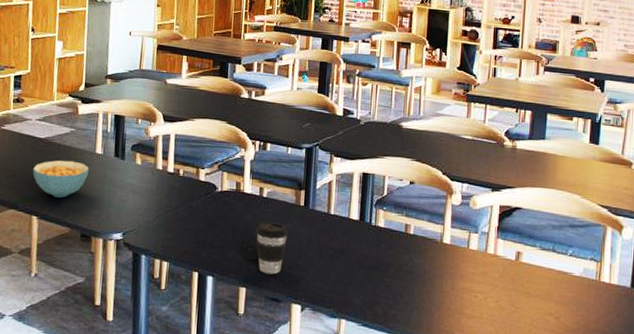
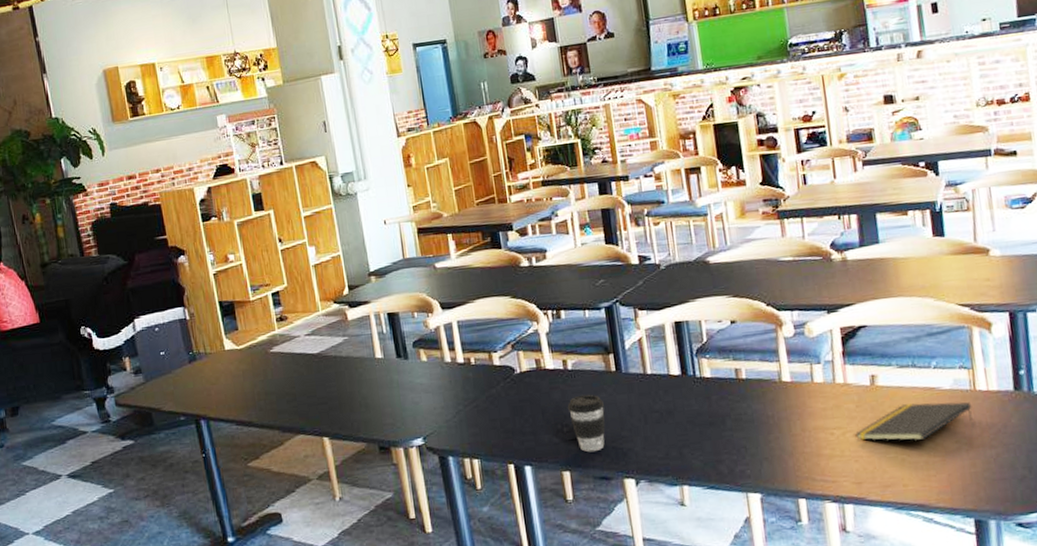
cereal bowl: present [33,160,90,198] -> none [313,371,373,413]
notepad: none [495,281,595,317] -> present [855,402,974,441]

